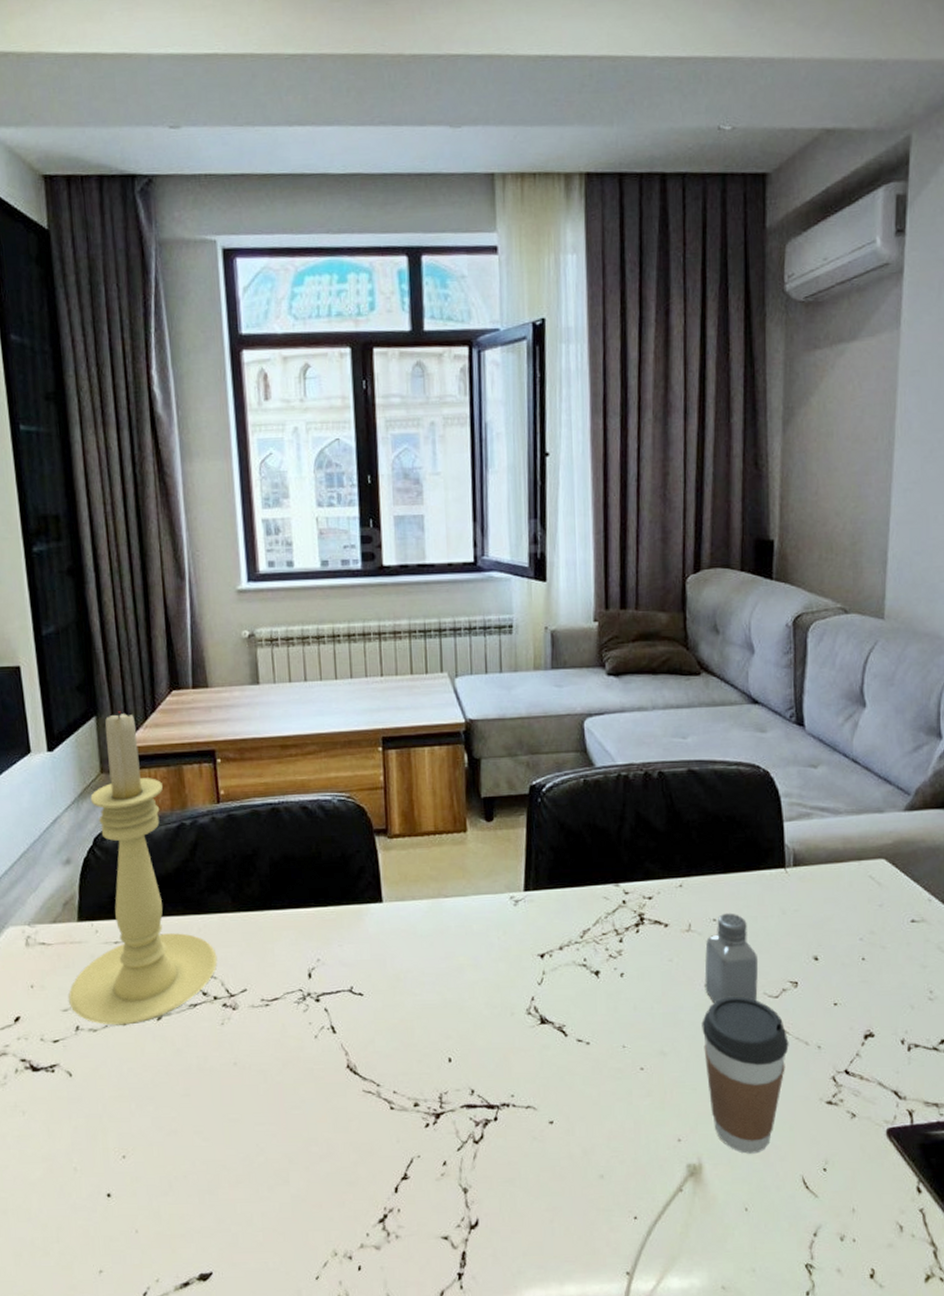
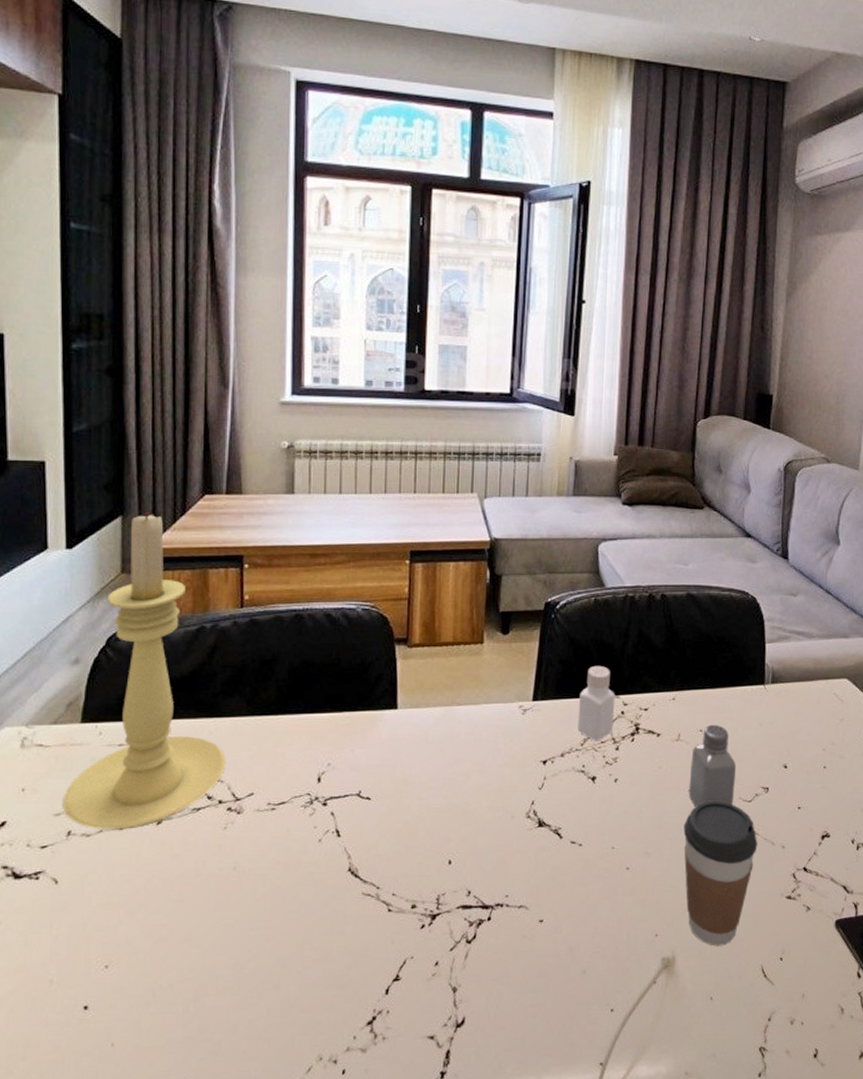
pepper shaker: none [574,851,615,933] -> present [577,665,615,741]

